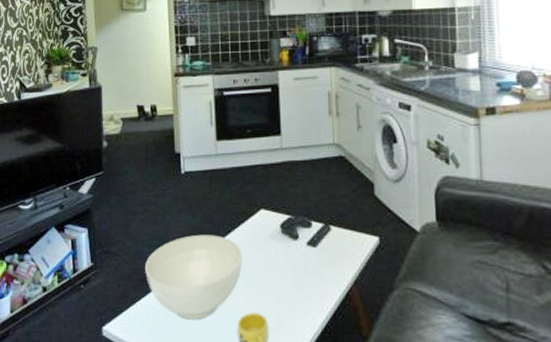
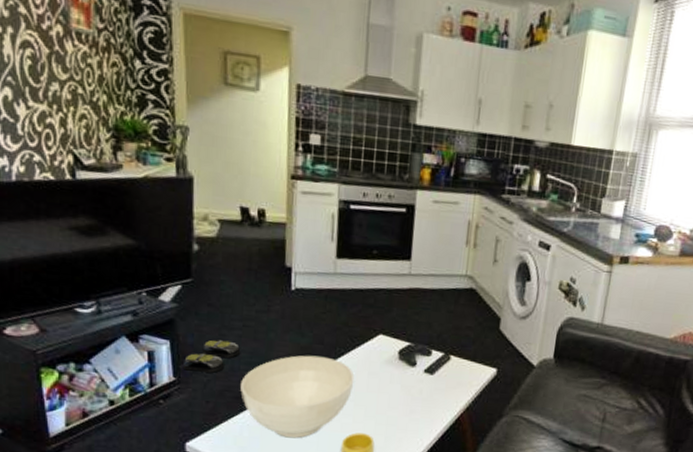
slippers: none [99,225,143,257] -> present [184,339,240,373]

